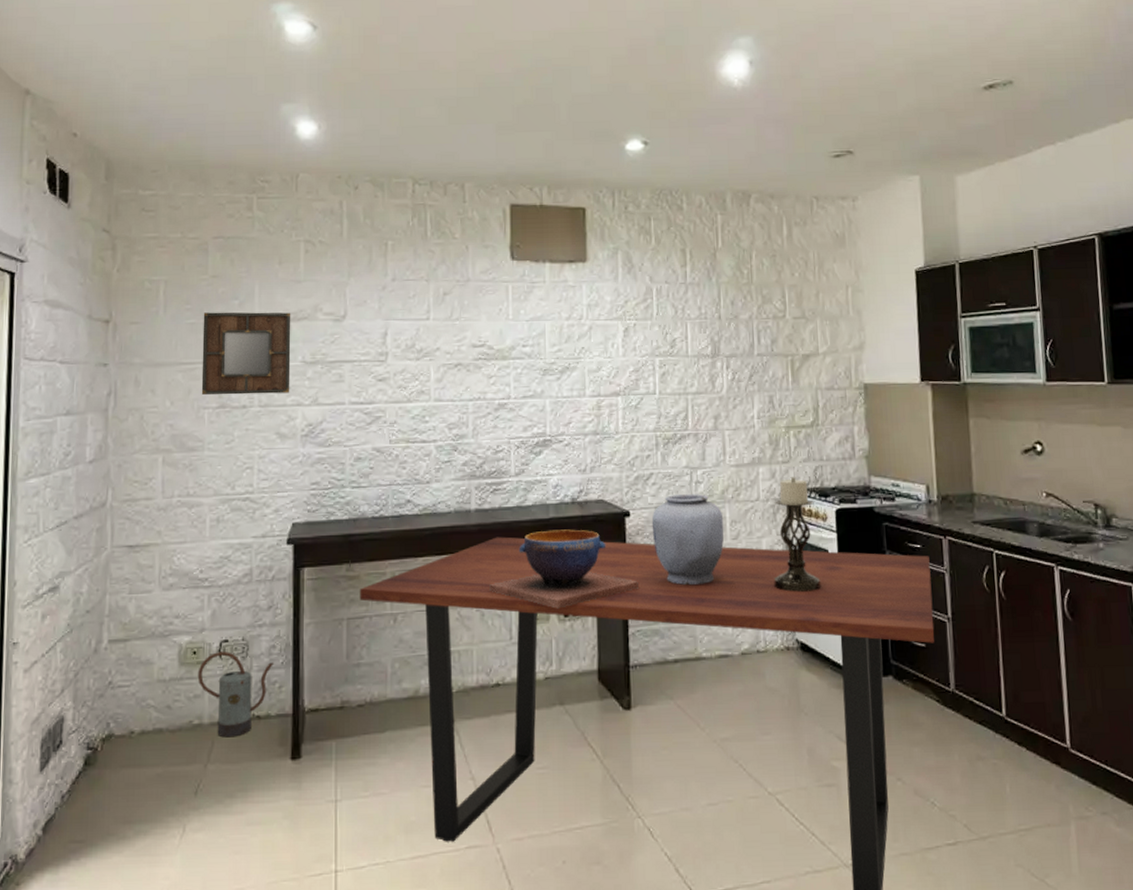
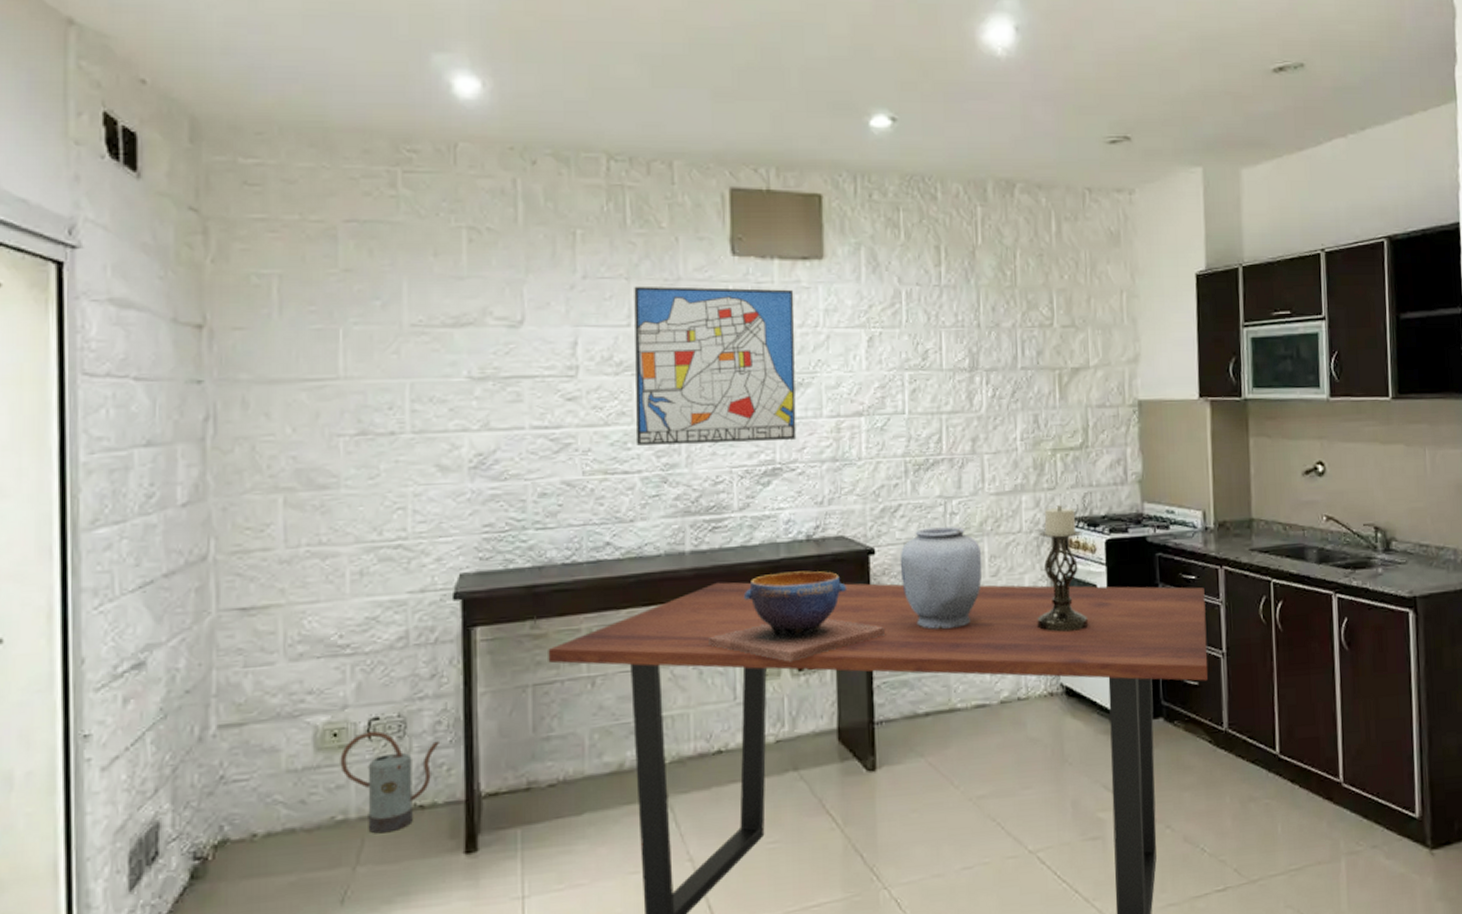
home mirror: present [201,312,291,395] -> none [333,315,453,420]
wall art: none [432,286,564,419] -> present [634,286,797,446]

